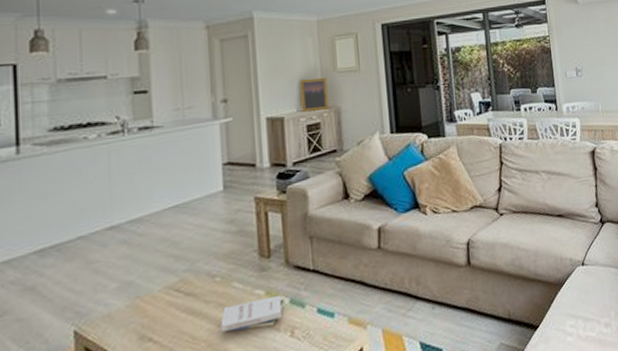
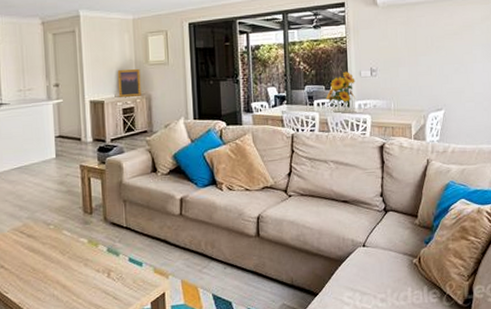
books: present [220,294,285,332] -> none [54,243,104,268]
flower bouquet: none [533,72,564,116] -> present [326,71,356,112]

